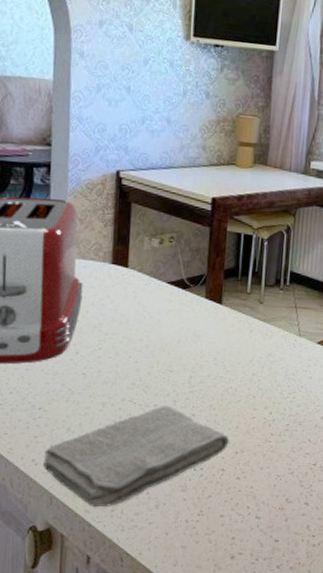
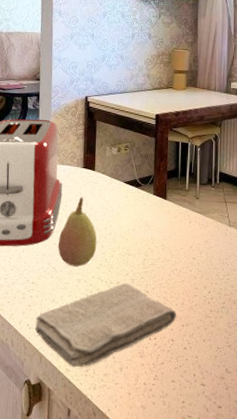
fruit: none [75,300,130,387] -> present [58,197,97,267]

